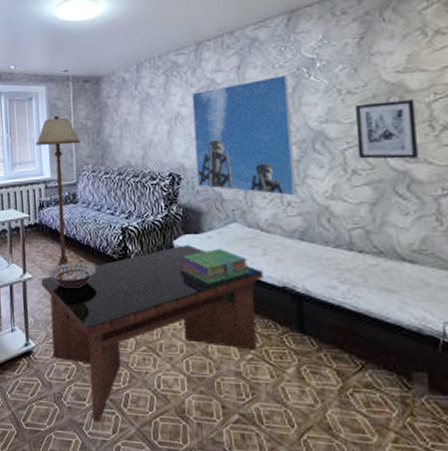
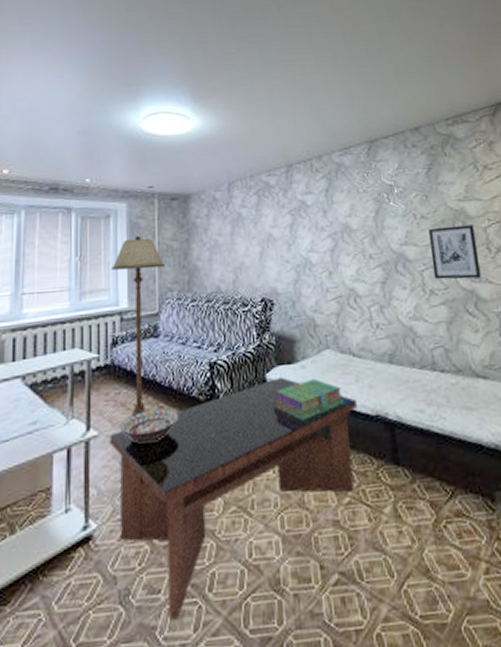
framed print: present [191,75,297,196] -> none [283,200,384,318]

